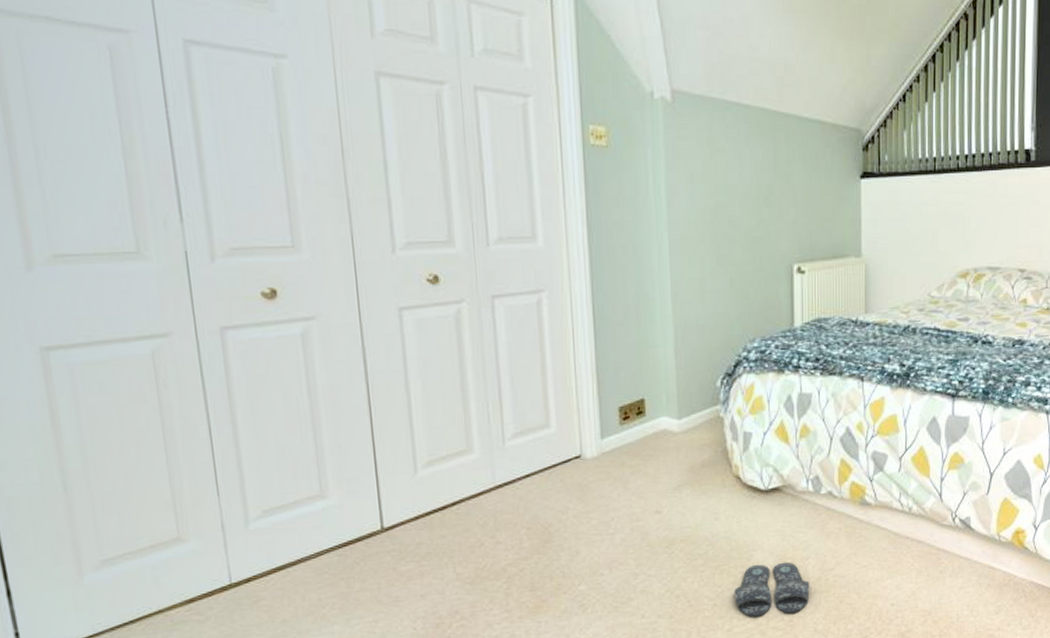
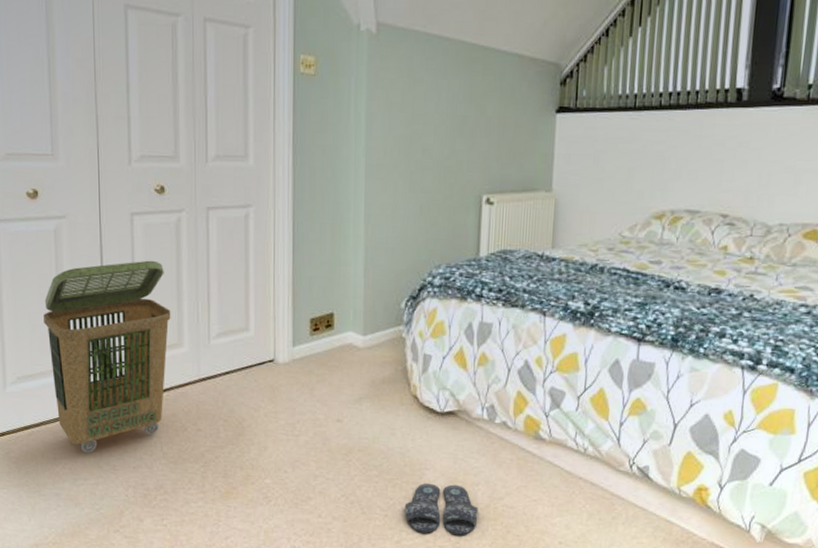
laundry basket: none [293,359,456,588] -> present [44,260,171,453]

